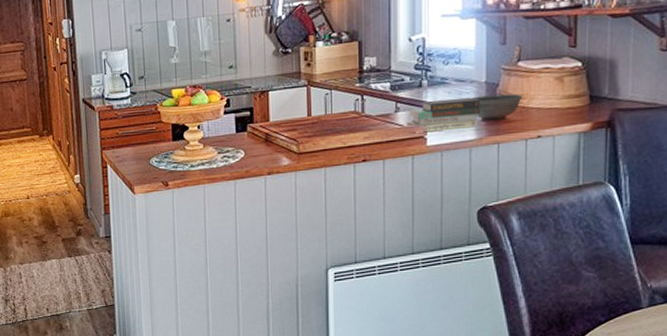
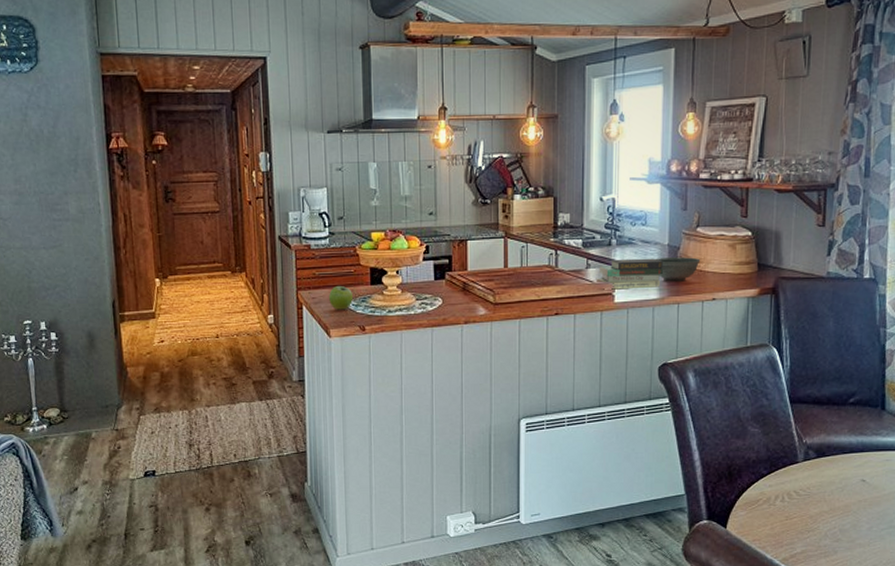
fruit: none [132,143,156,167] -> present [329,285,354,310]

